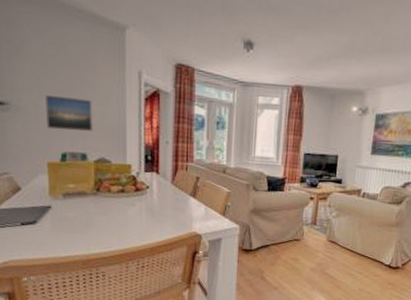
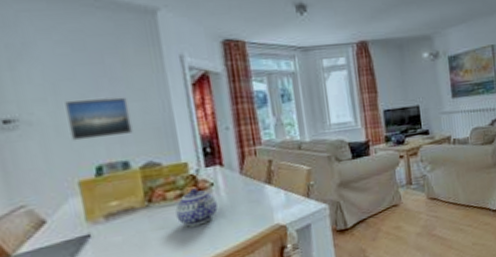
teapot: none [116,187,149,219] -> present [175,188,218,227]

